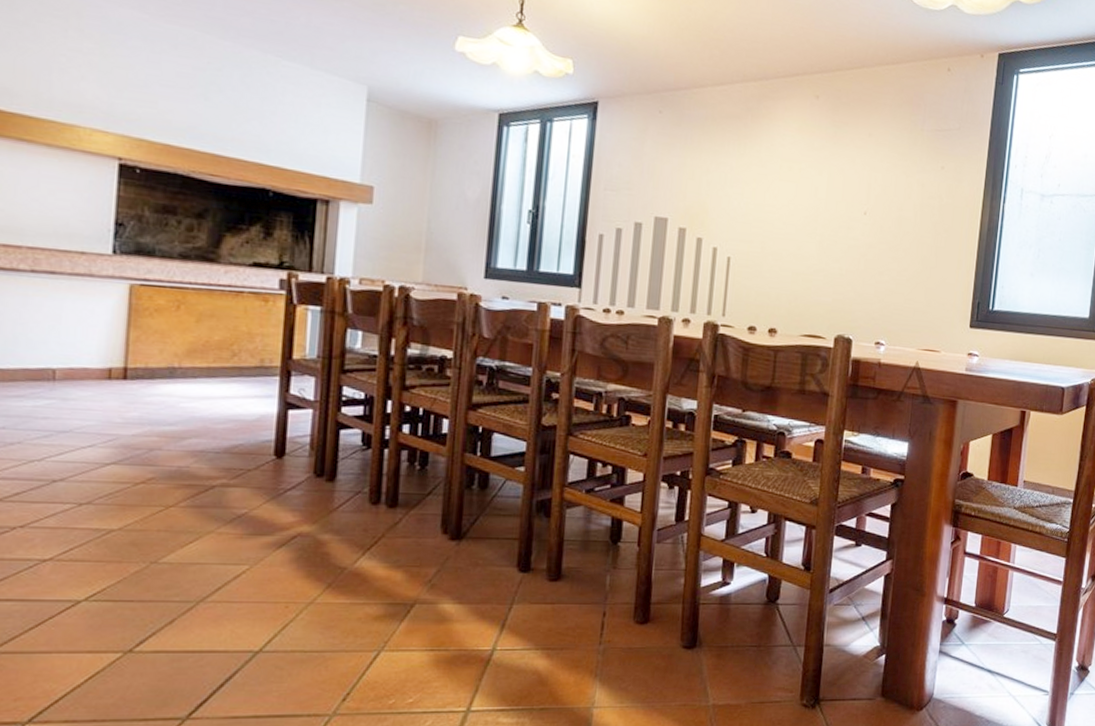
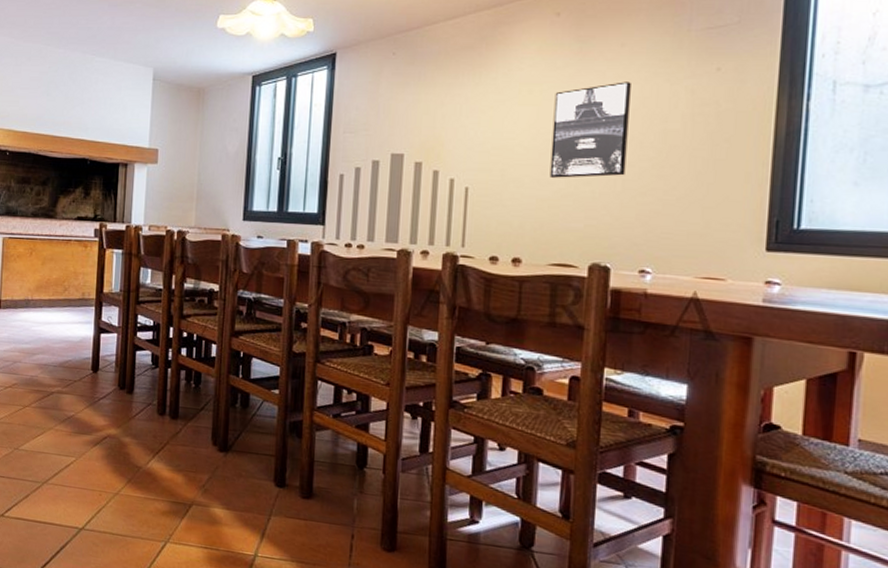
wall art: none [804,169,876,256] -> present [549,82,631,178]

